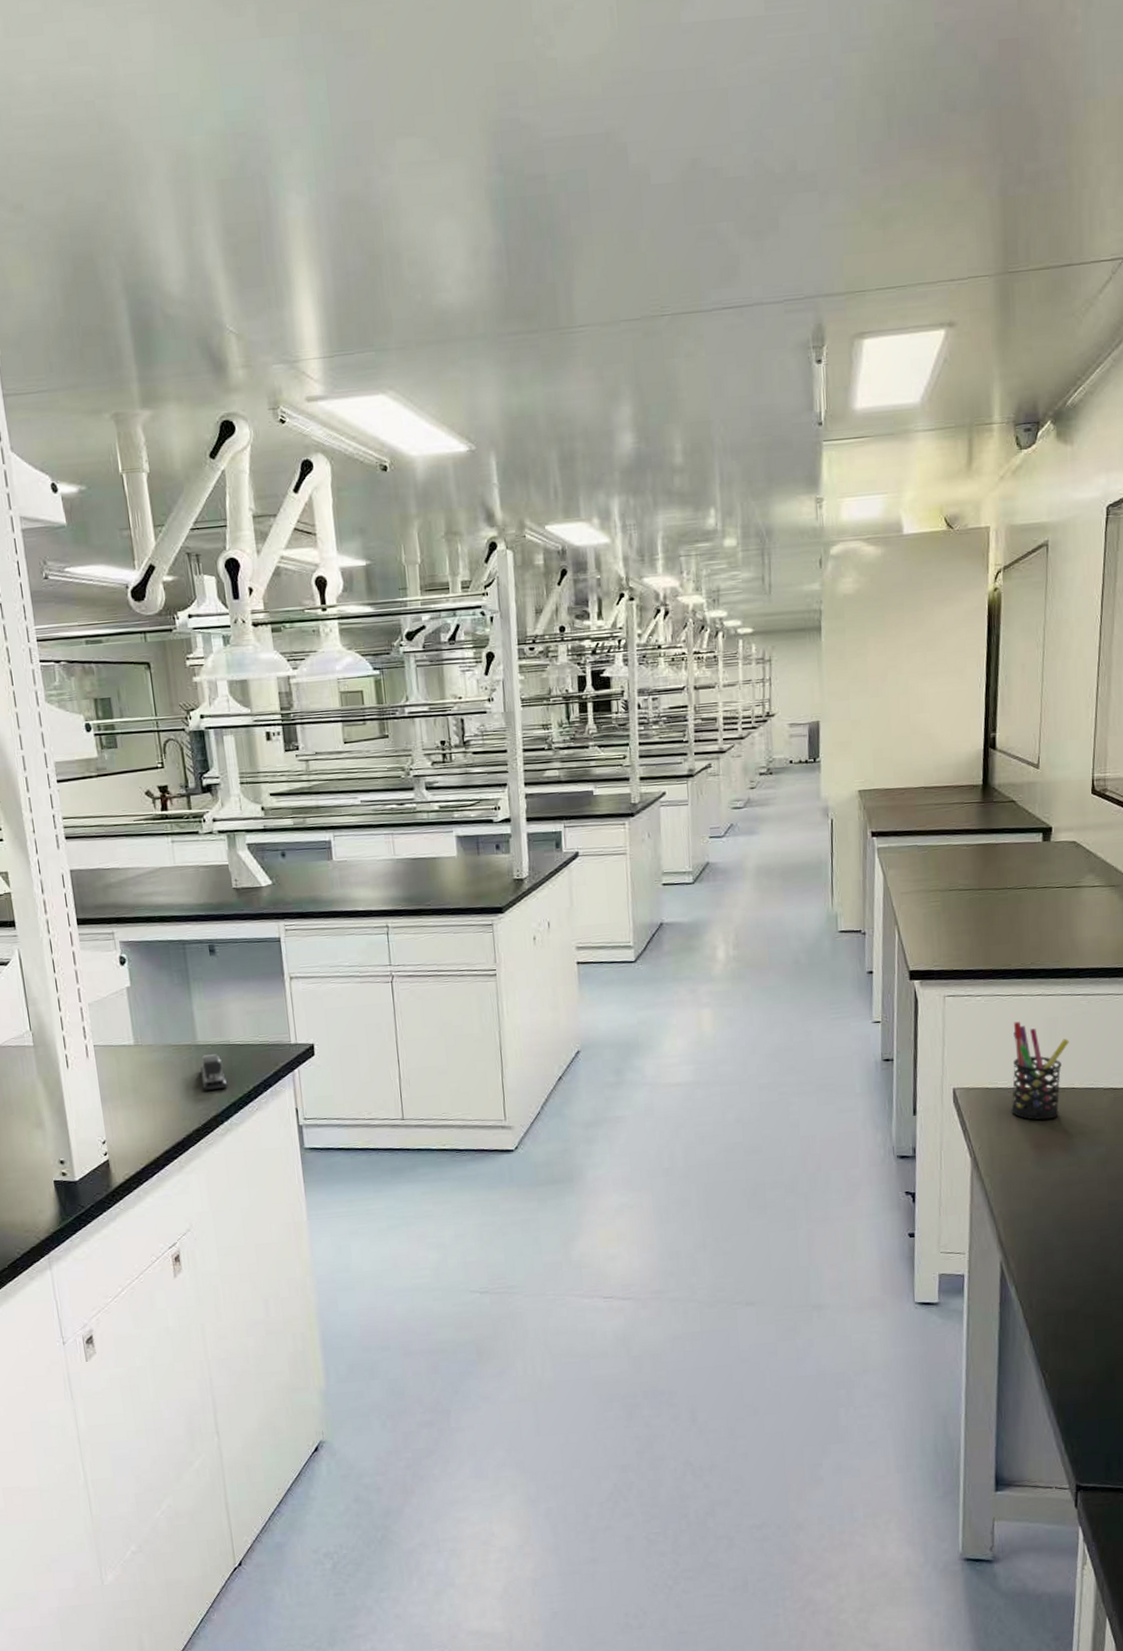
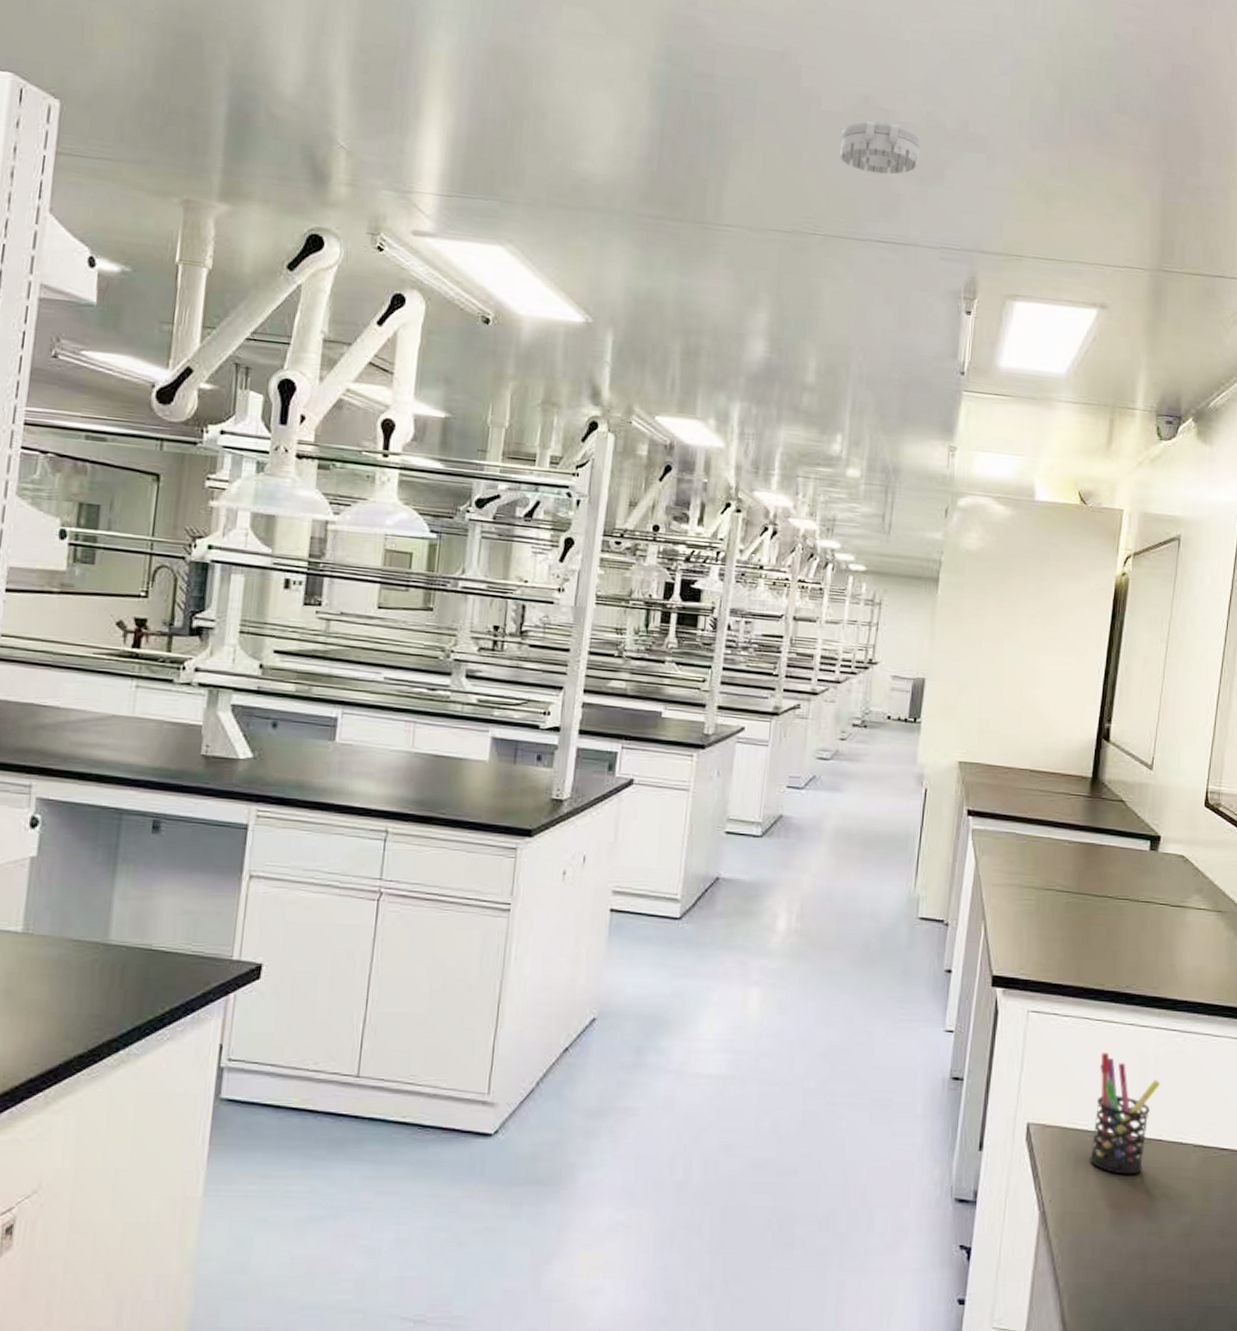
stapler: present [199,1054,228,1091] -> none [101,959,137,1007]
smoke detector: none [674,181,753,239] -> present [839,120,921,175]

